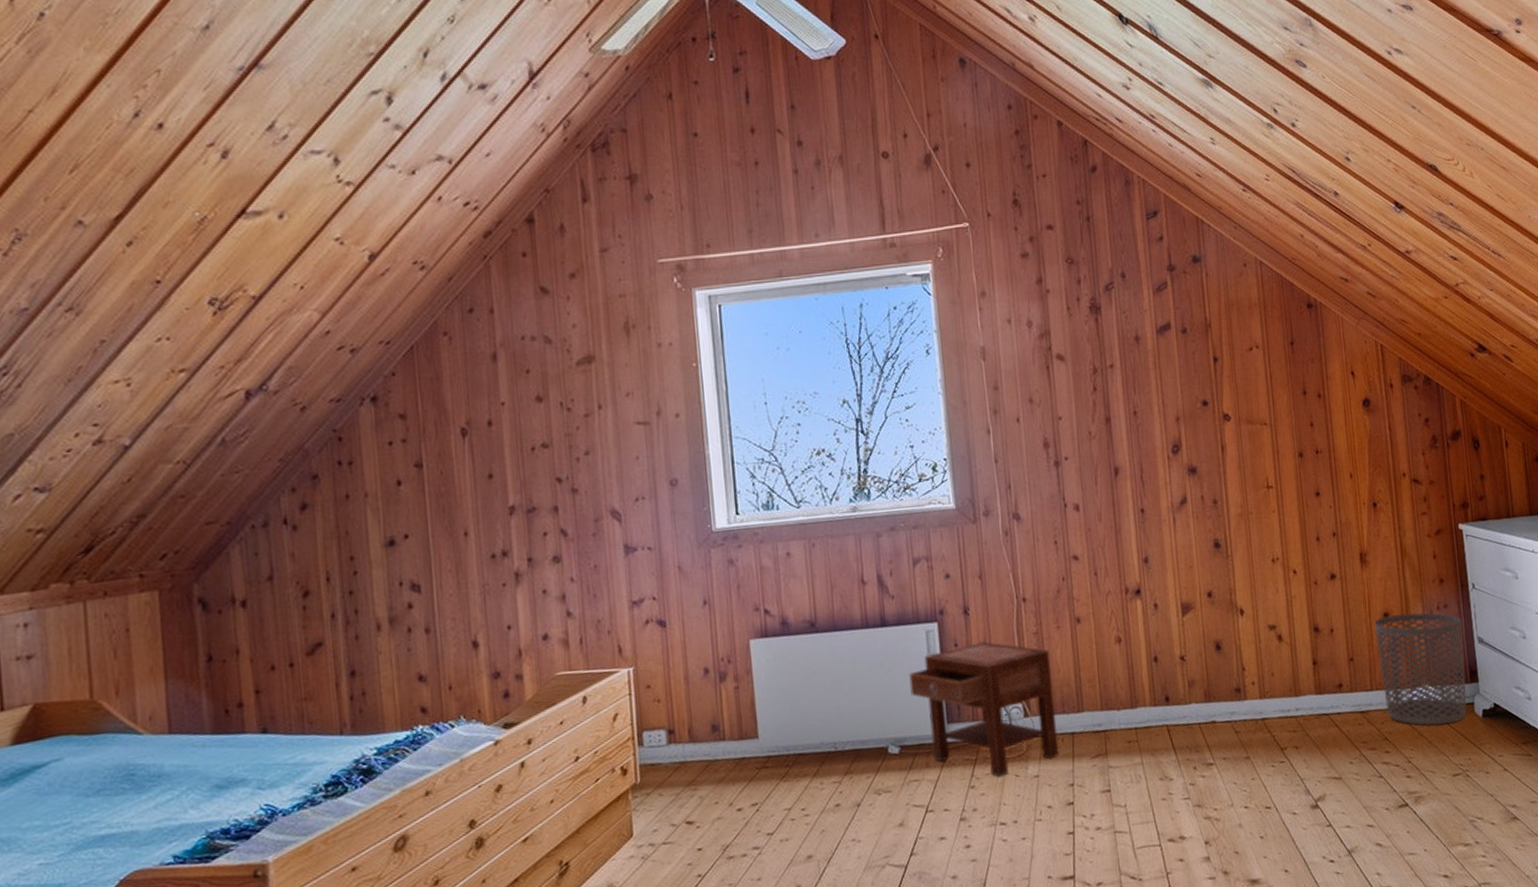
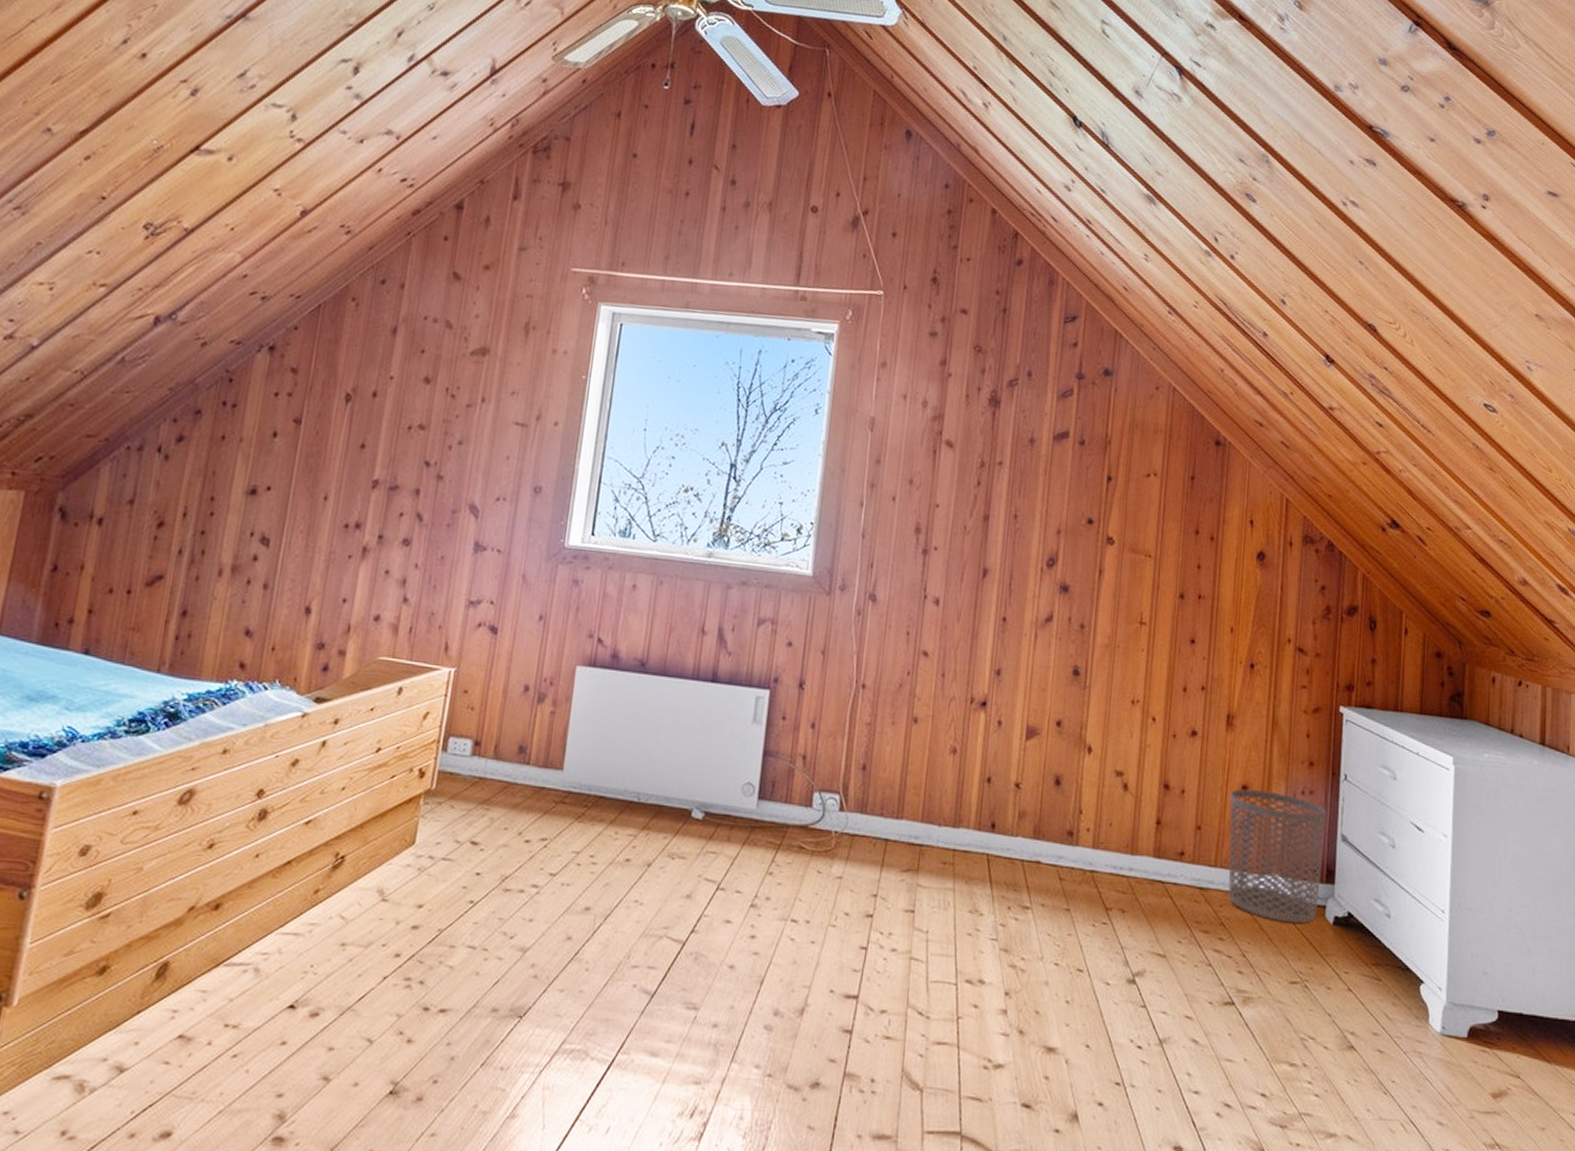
nightstand: present [909,641,1060,777] -> none [727,720,879,870]

